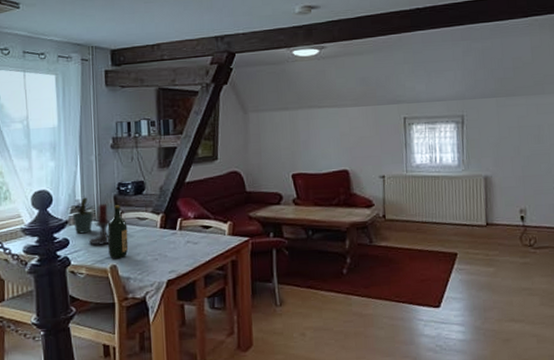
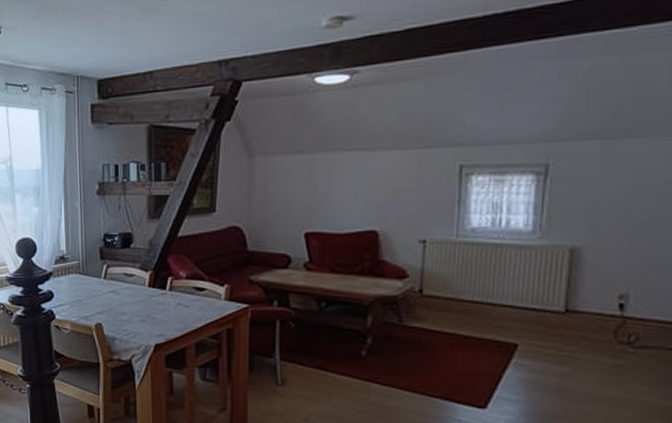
potted plant: present [69,197,95,234] -> none [53,248,80,287]
candle holder: present [88,203,111,246] -> none [73,256,96,301]
wine bottle: present [107,205,129,259] -> none [93,258,114,317]

